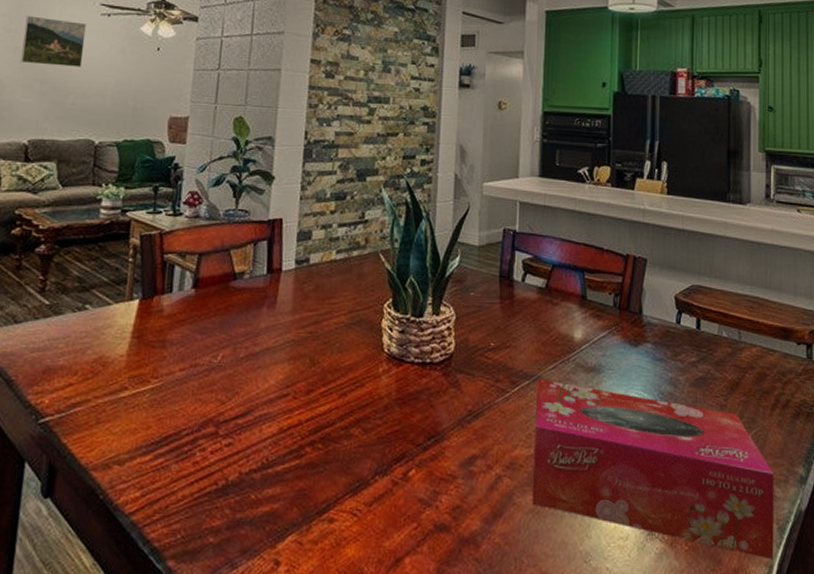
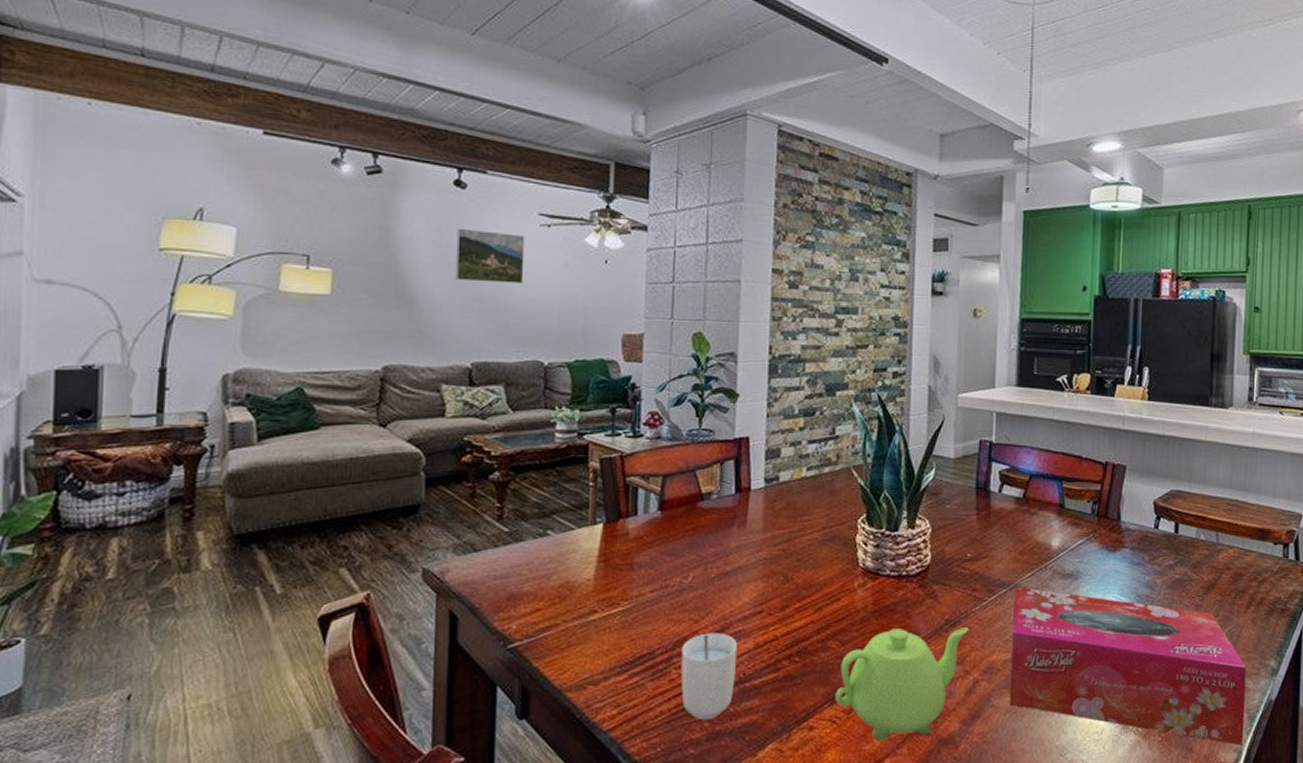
cup: none [204,415,262,507] -> present [680,633,738,720]
teapot: none [356,418,491,537] -> present [835,628,968,741]

